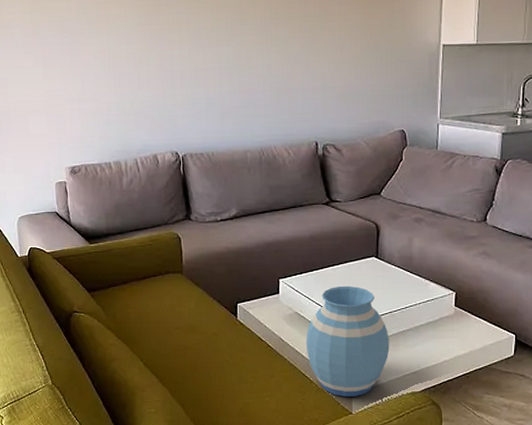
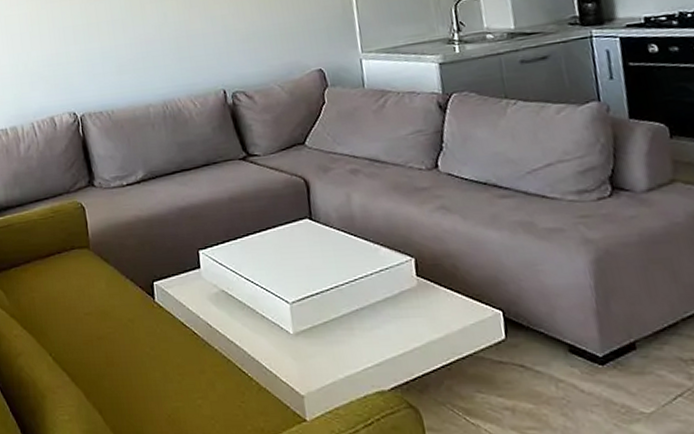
vase: present [305,285,390,397] -> none [237,255,343,398]

